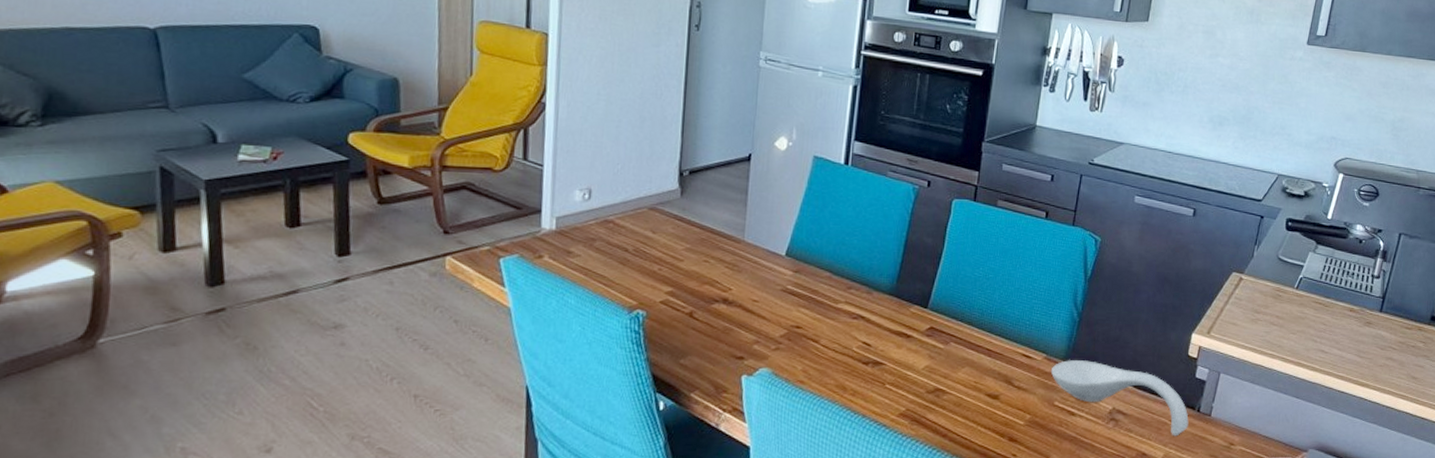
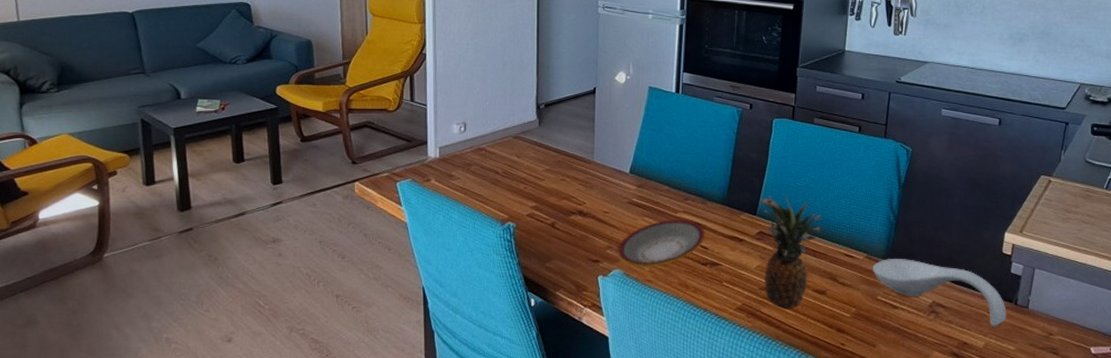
plate: none [766,311,869,366] -> present [618,220,705,268]
fruit: none [931,285,1001,415] -> present [759,195,823,309]

